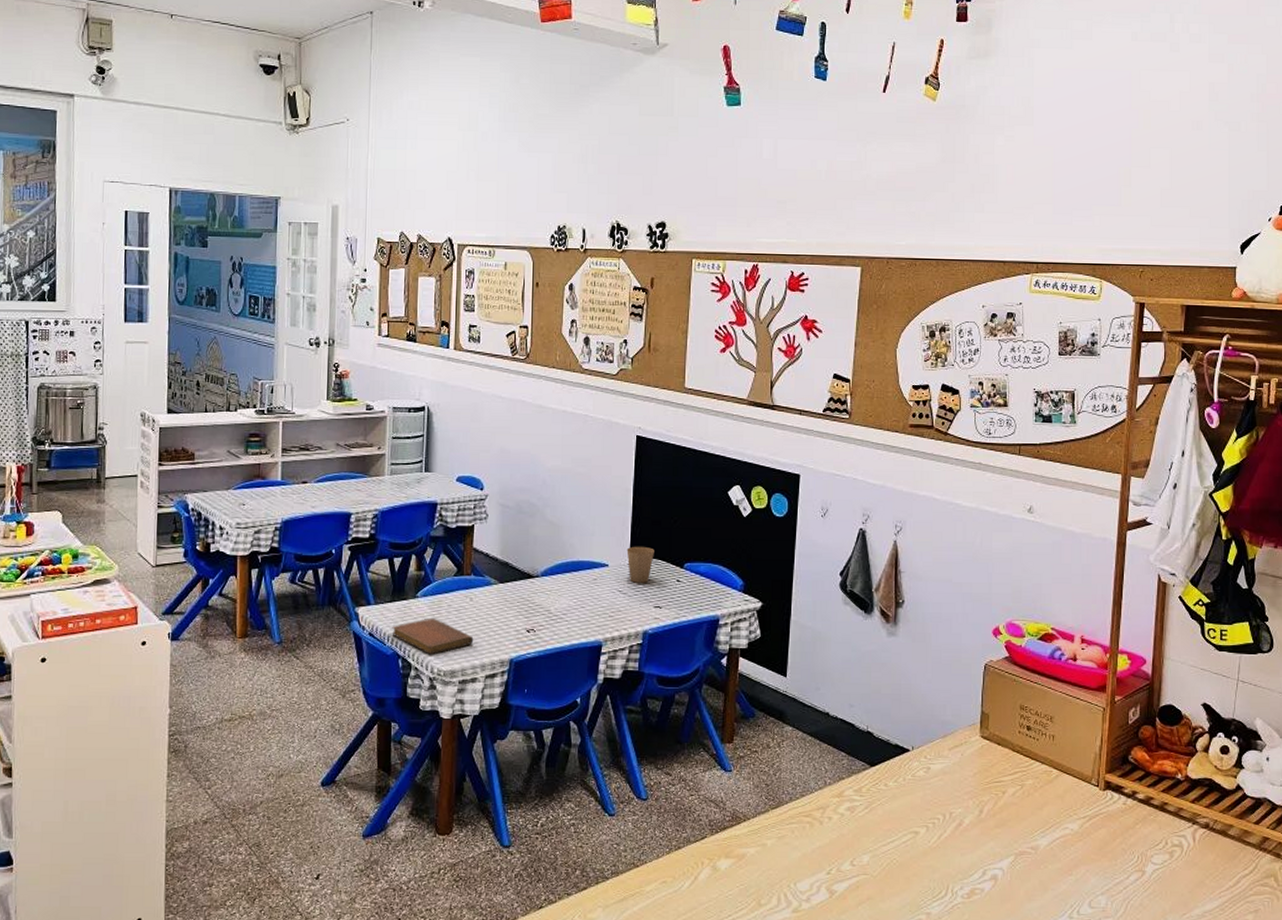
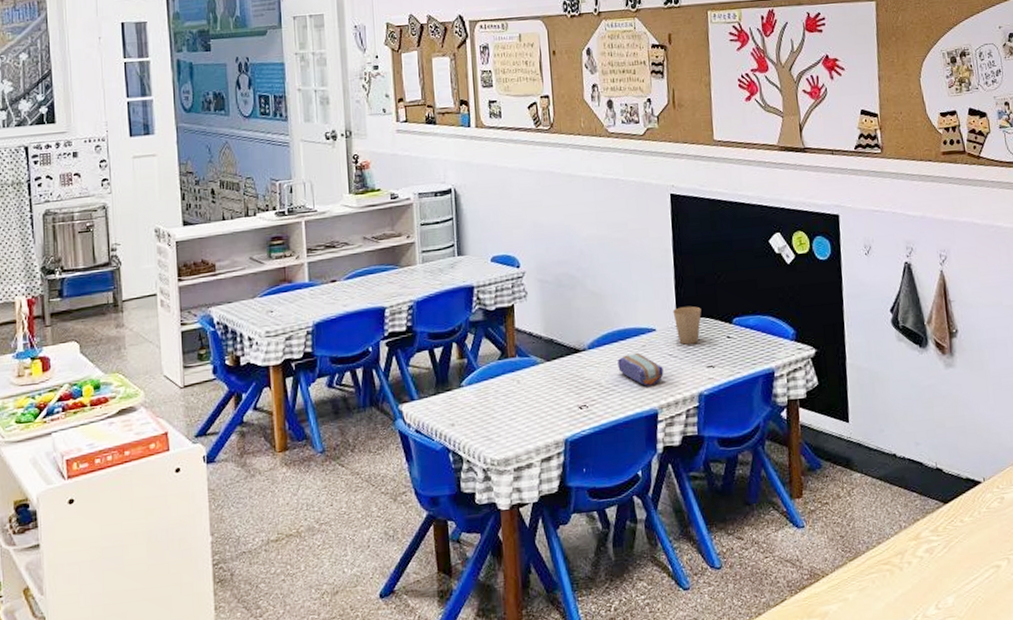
notebook: present [392,617,474,655] -> none [439,406,525,445]
pencil case: none [568,585,612,618] -> present [618,352,664,386]

